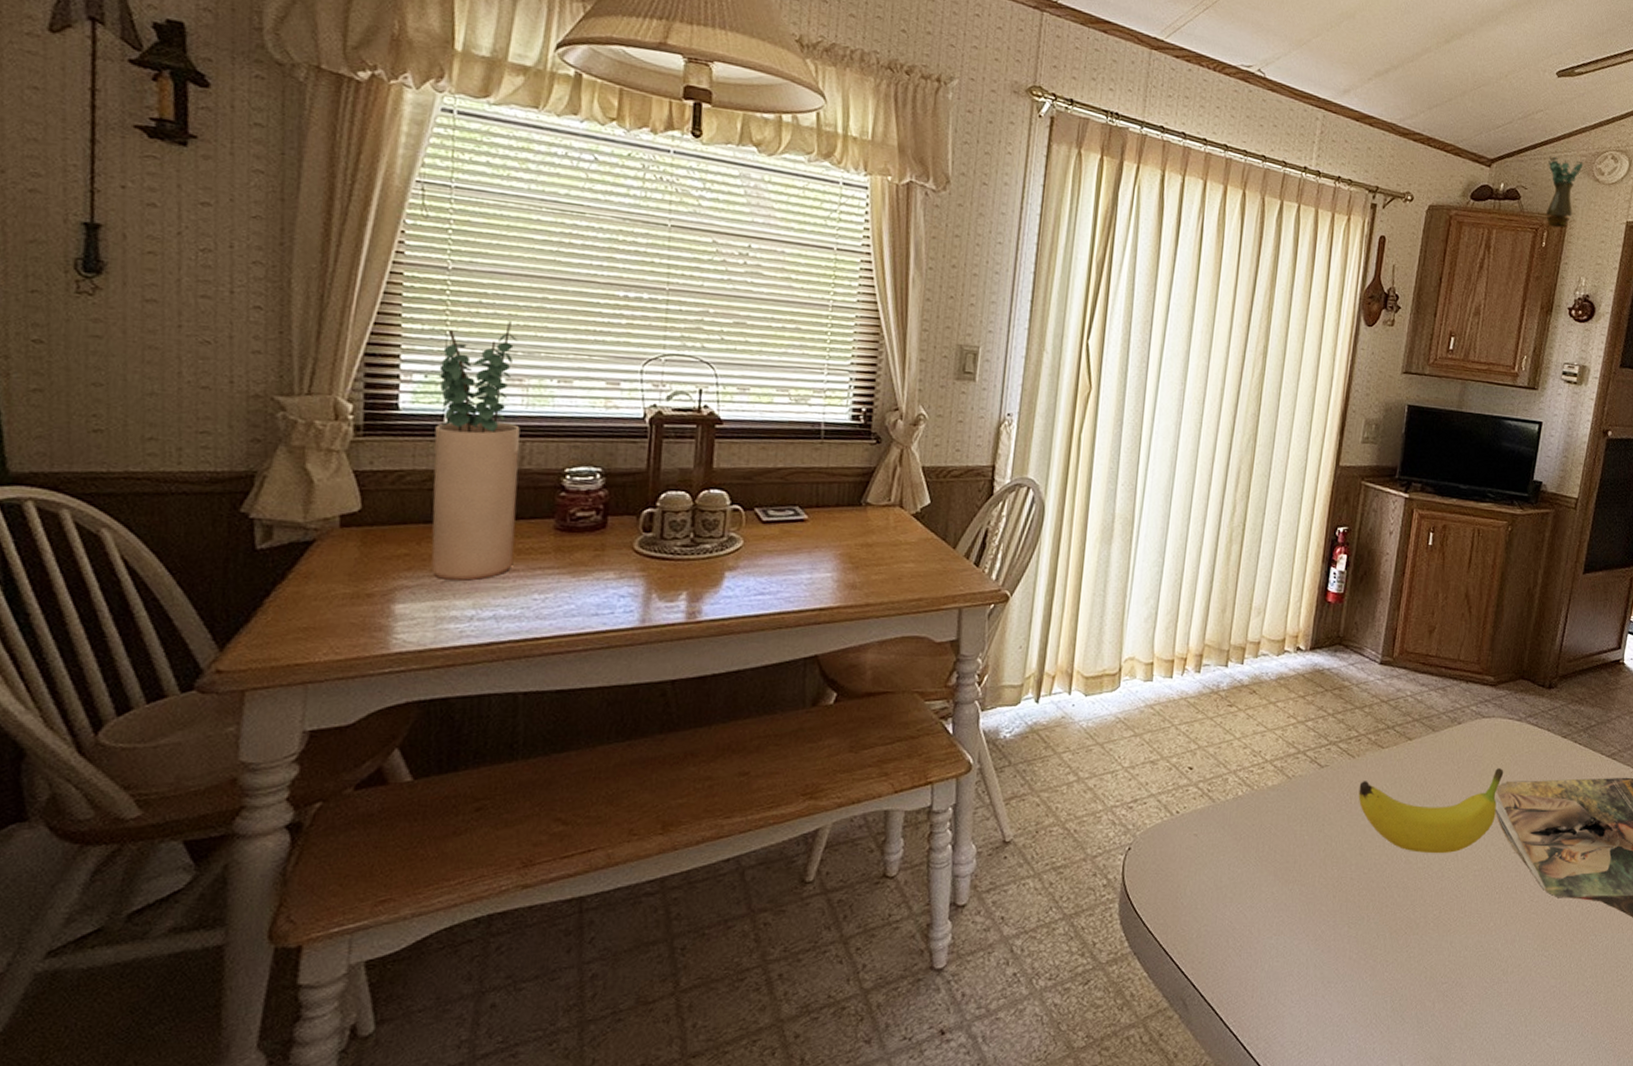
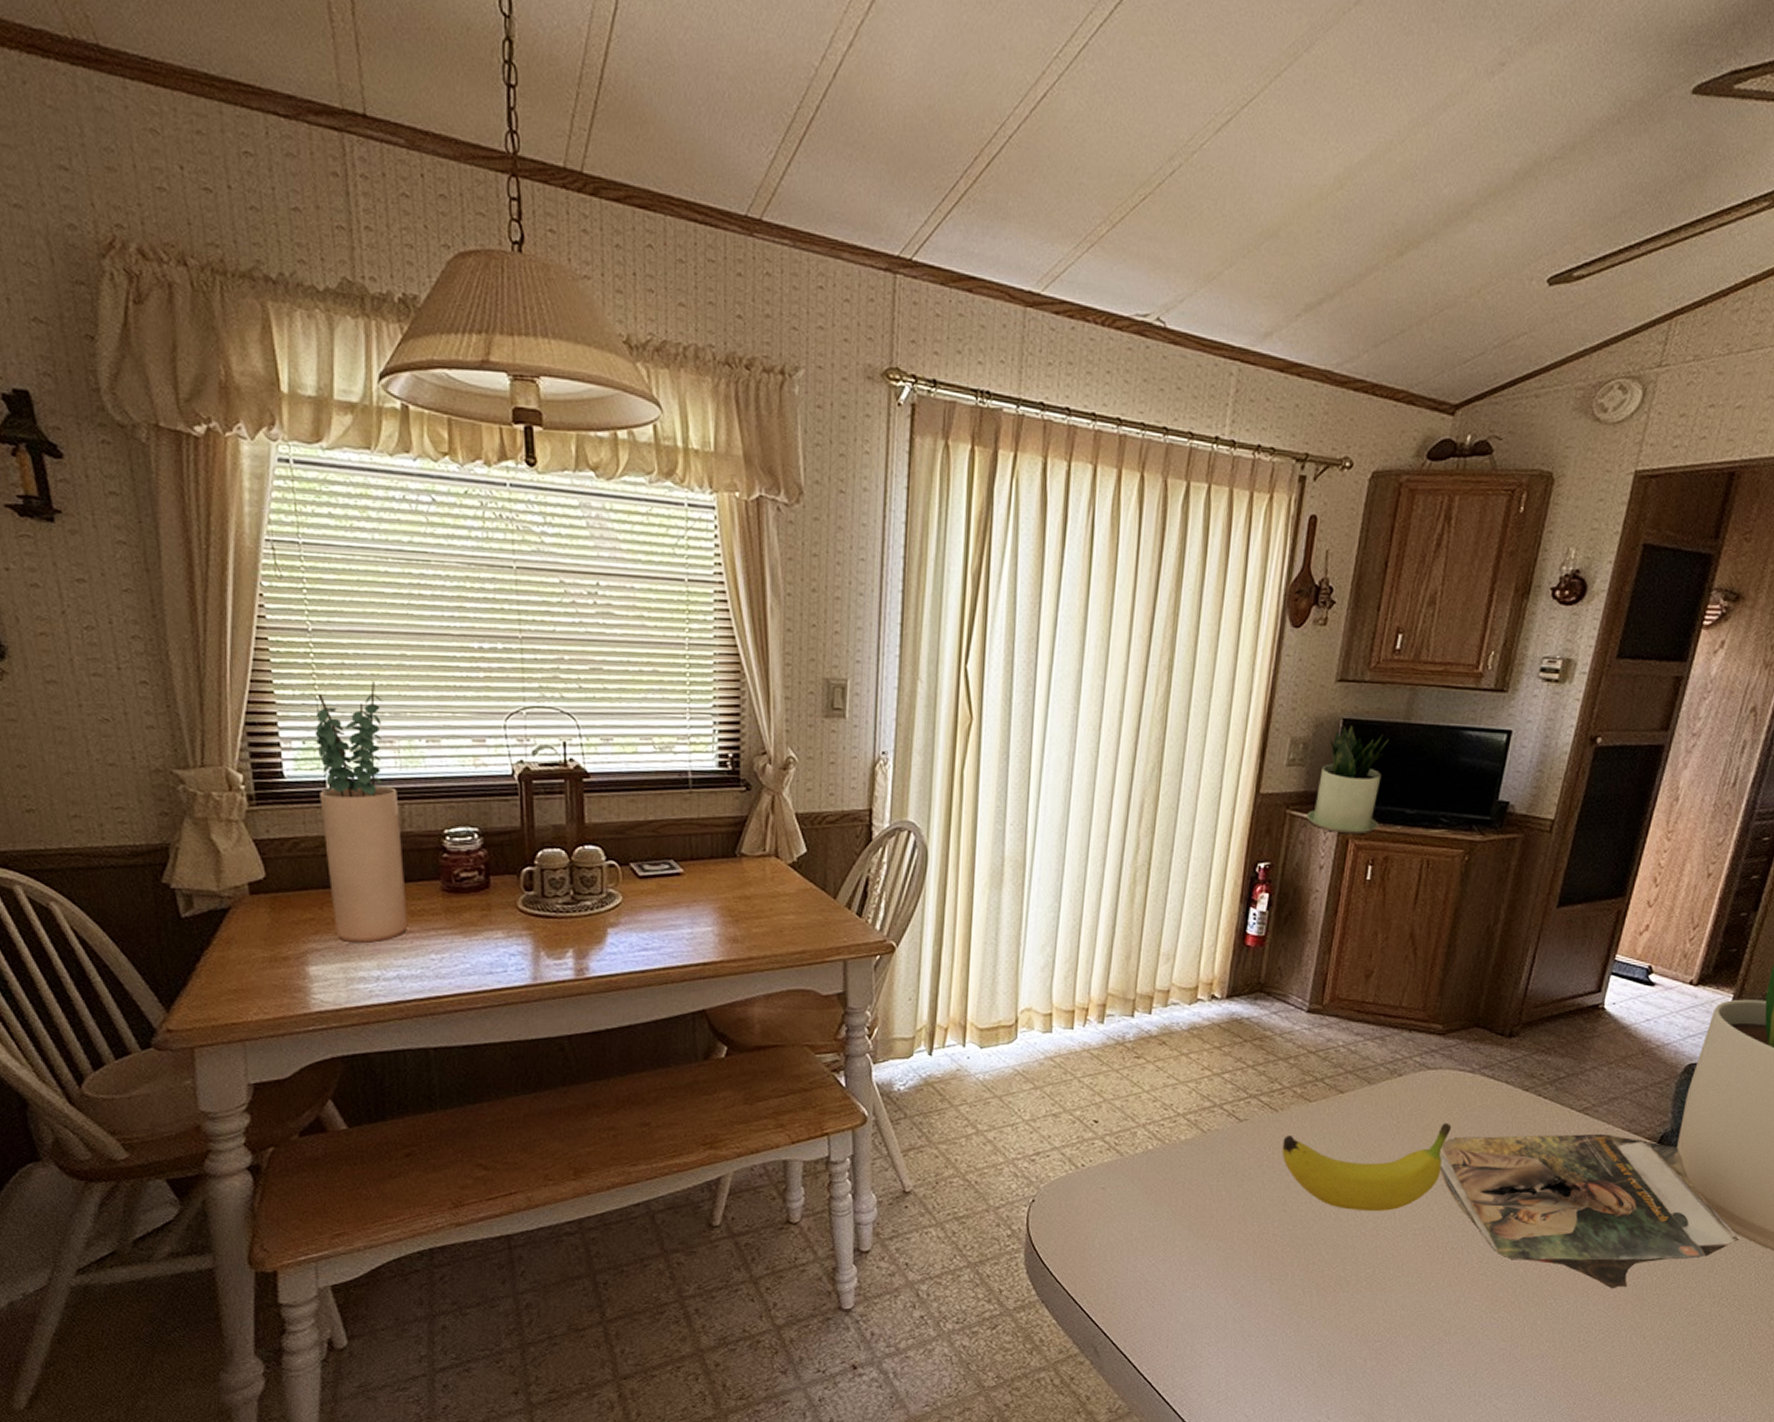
planter: none [1378,411,1445,505] -> present [1306,725,1389,835]
vase: present [1546,155,1584,228] -> none [1526,393,1580,487]

